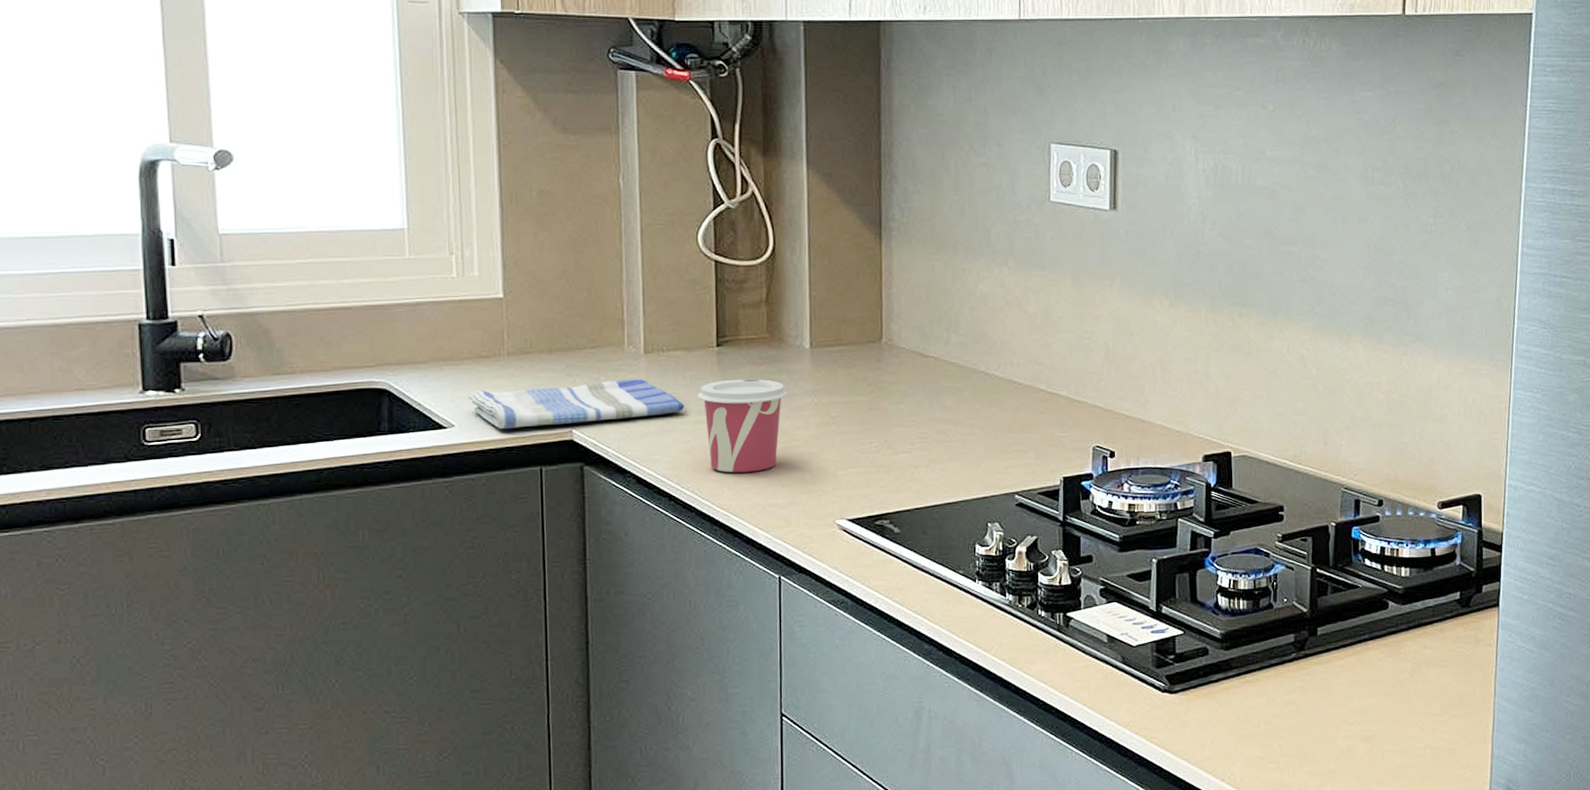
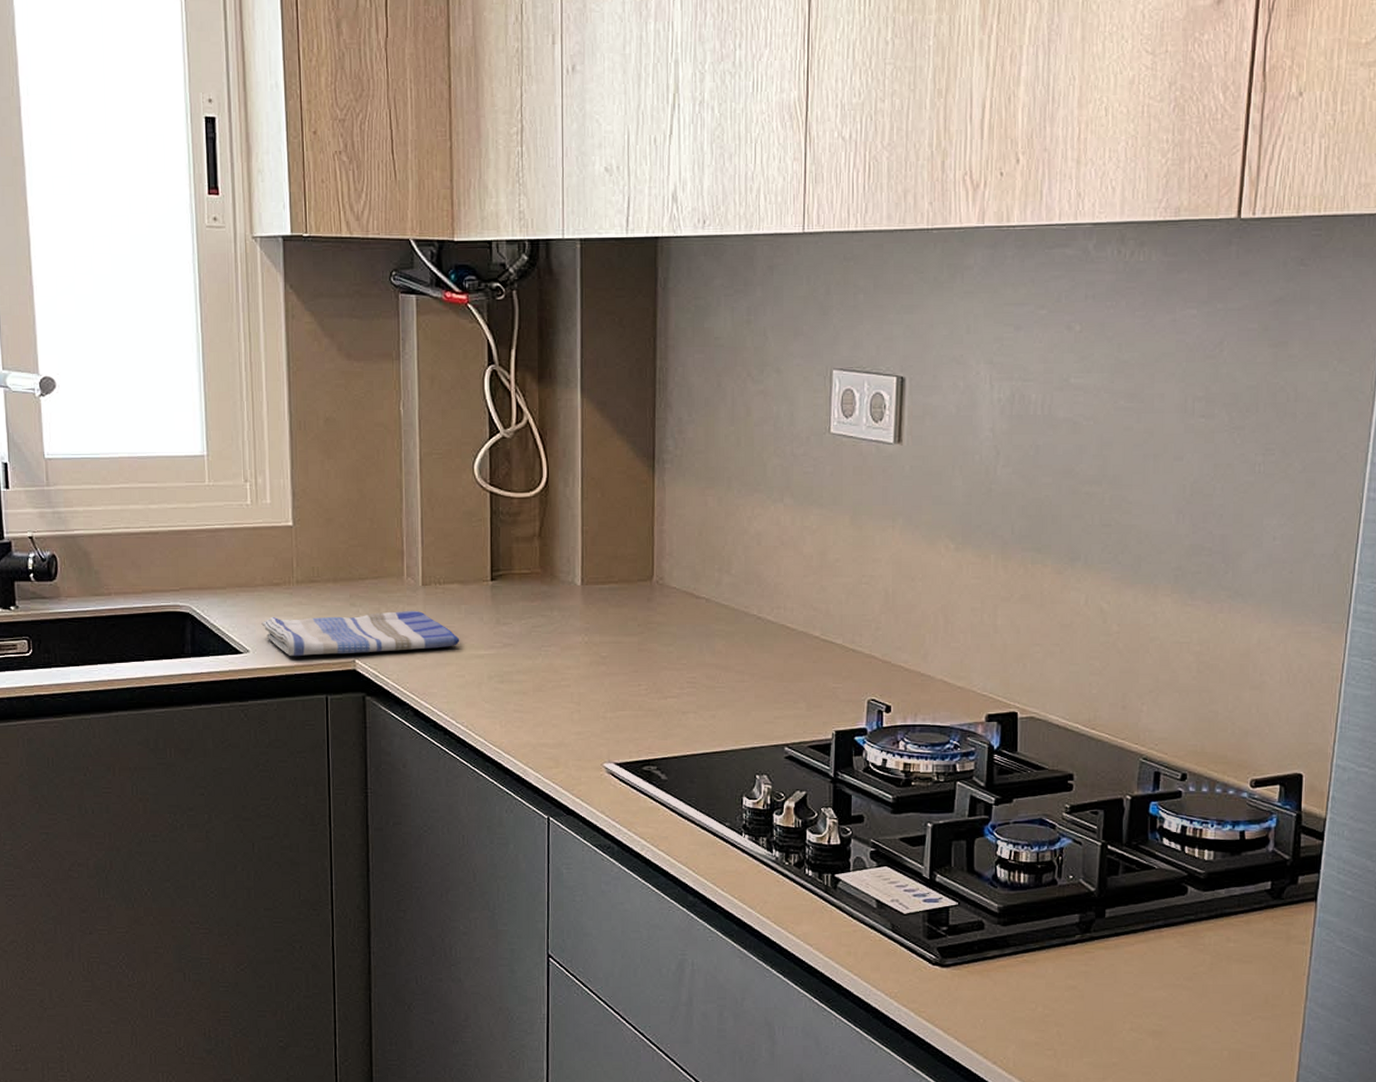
cup: present [697,379,788,473] -> none [472,615,559,710]

